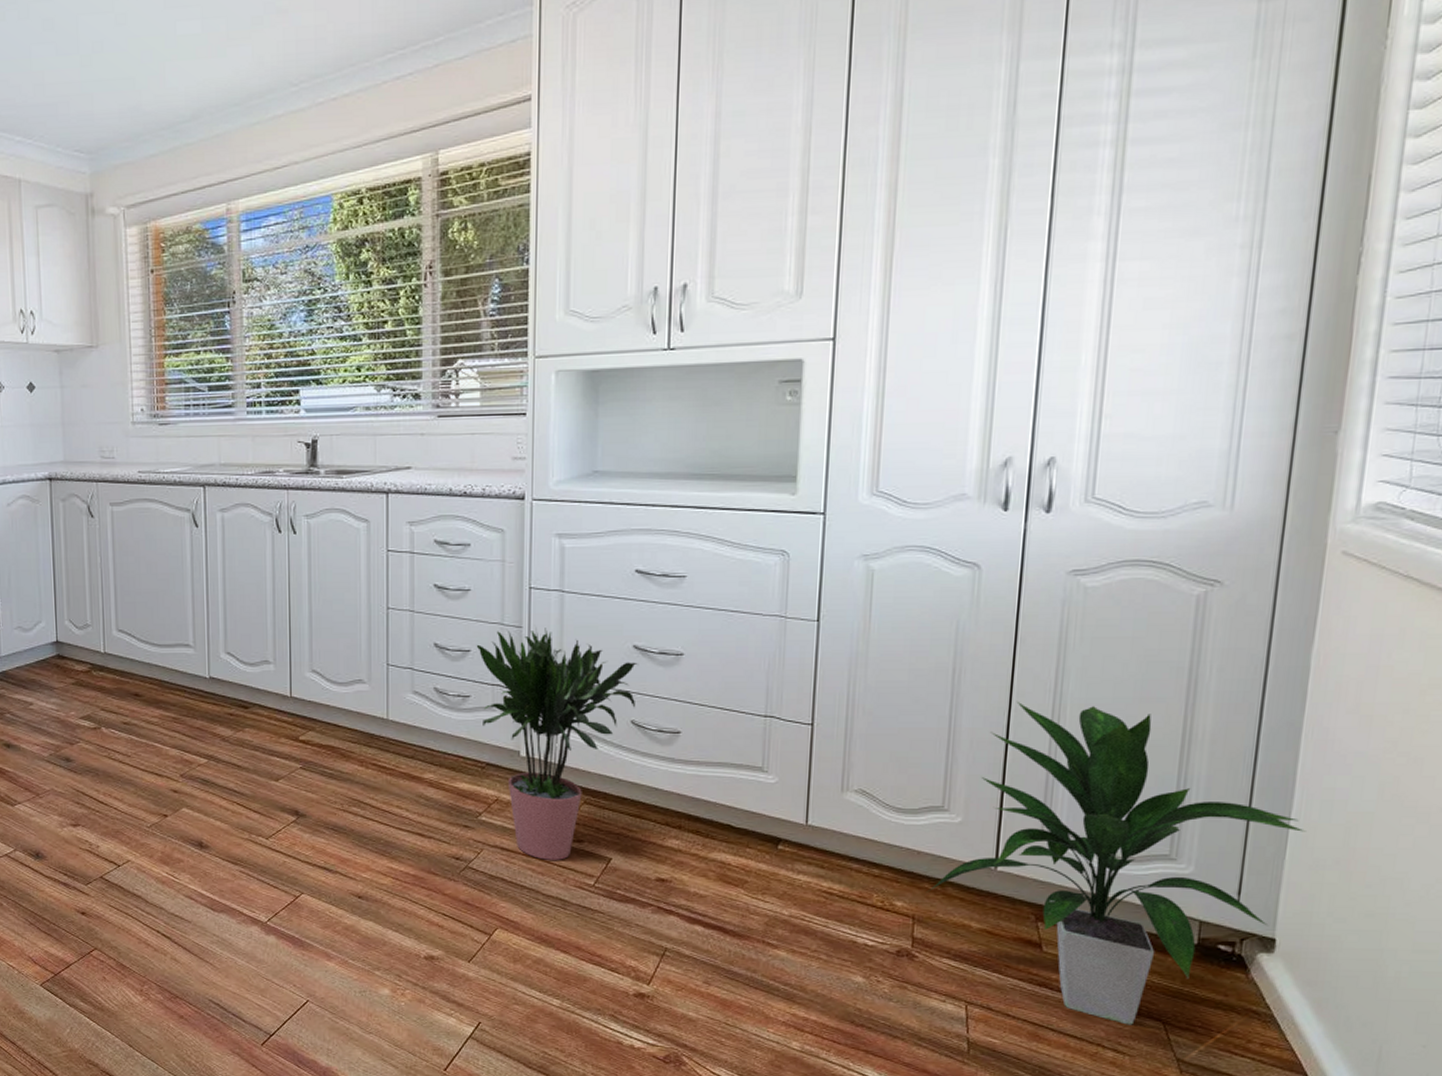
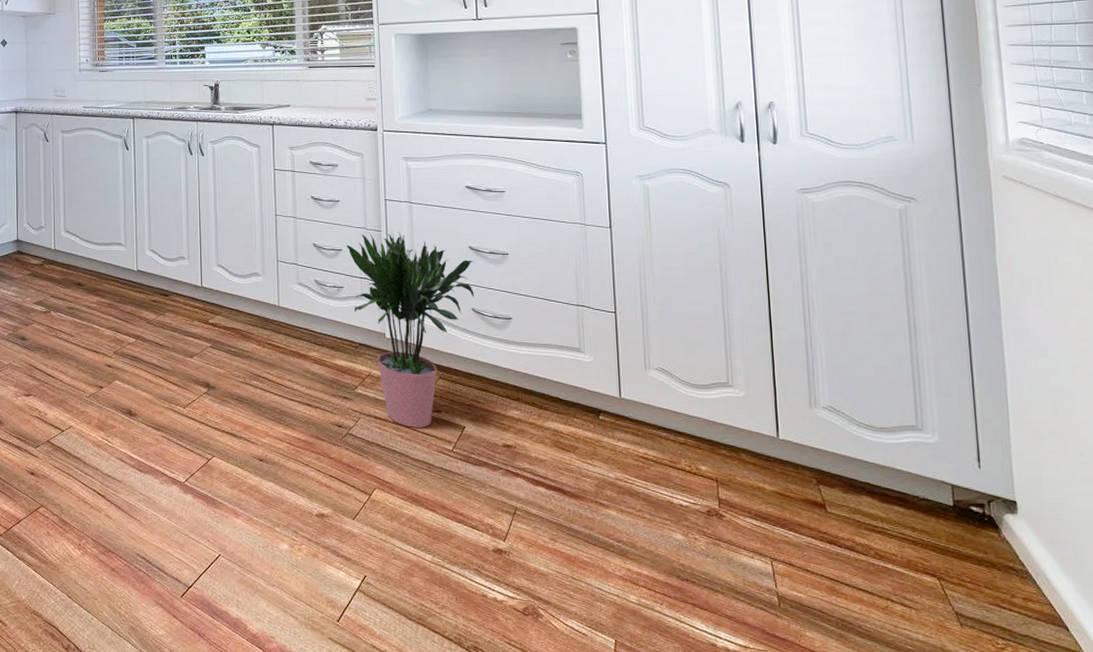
indoor plant: present [930,701,1306,1025] -> none [727,294,1022,581]

